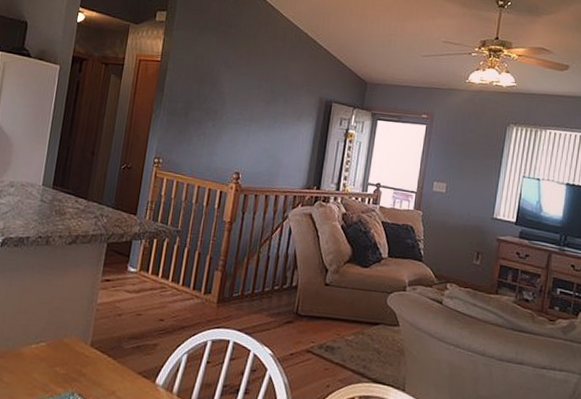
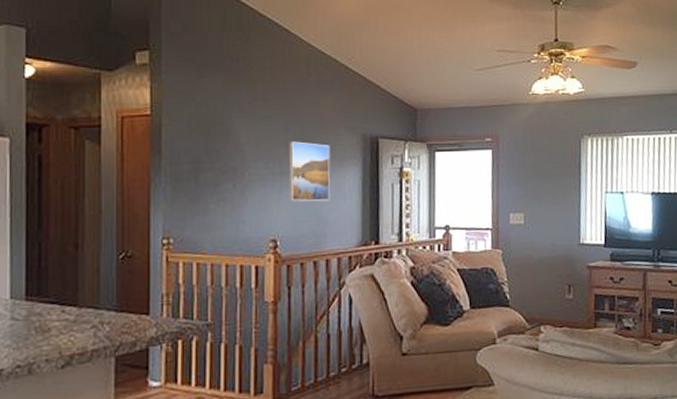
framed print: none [254,95,292,148] -> present [288,141,331,202]

